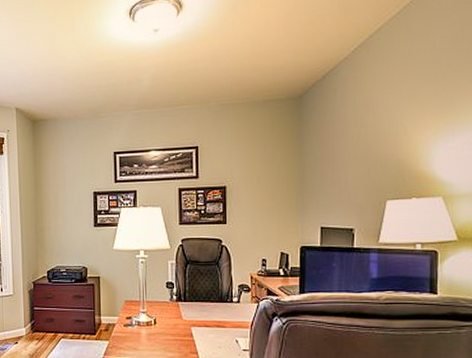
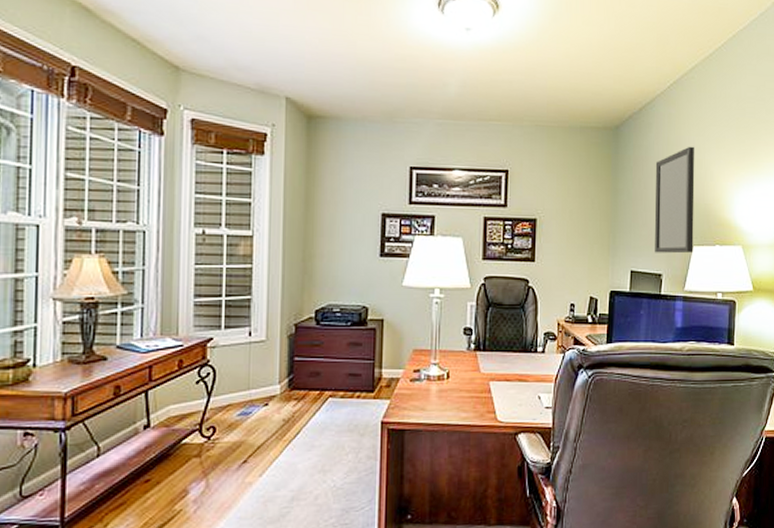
home mirror: none [342,105,387,210] -> present [654,146,695,254]

